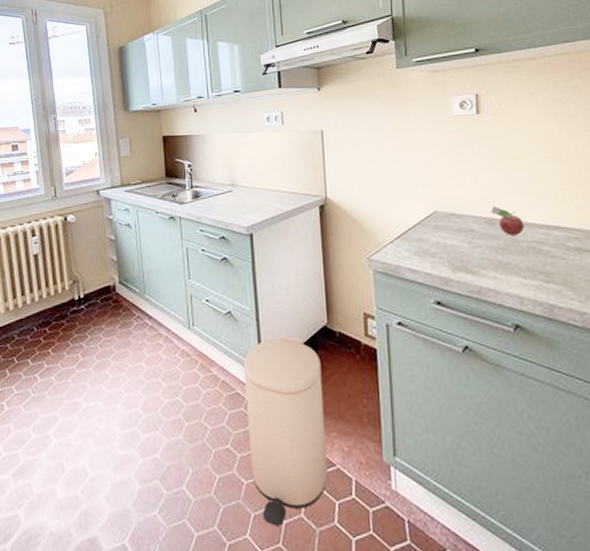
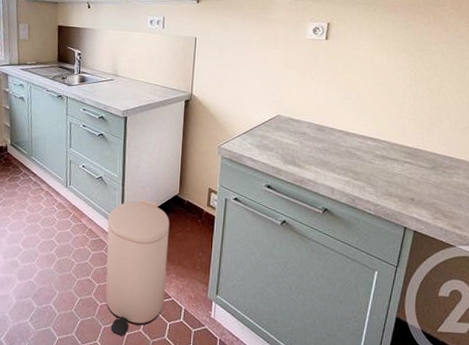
fruit: present [491,205,525,235] -> none [322,116,347,141]

